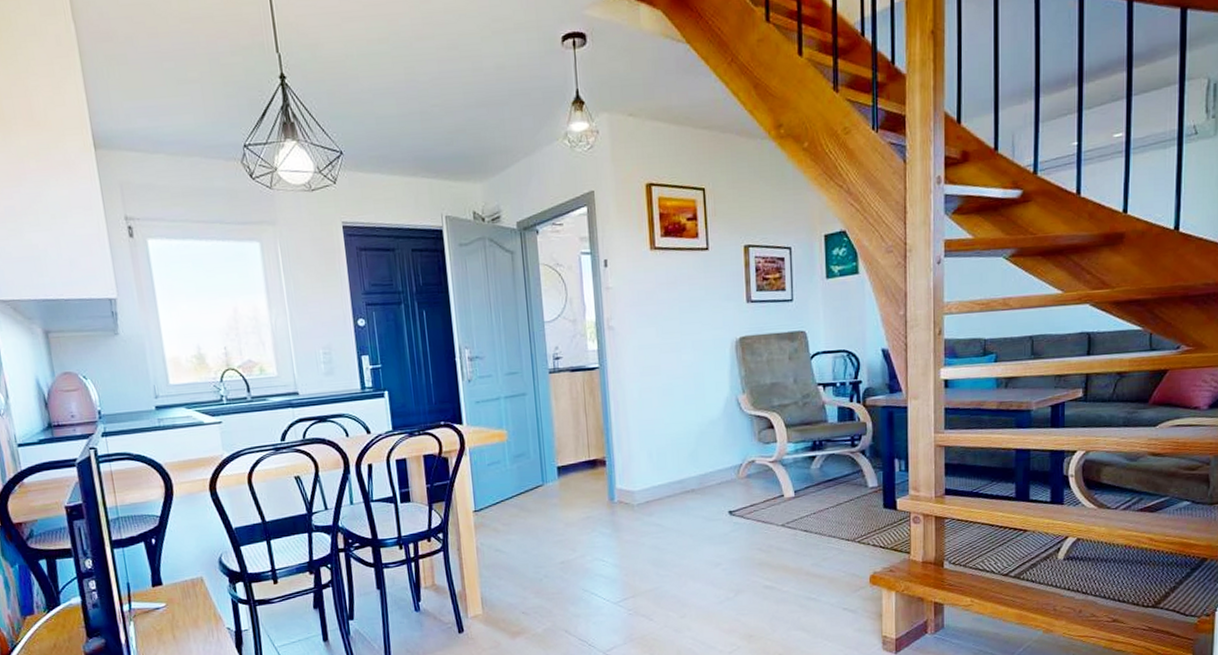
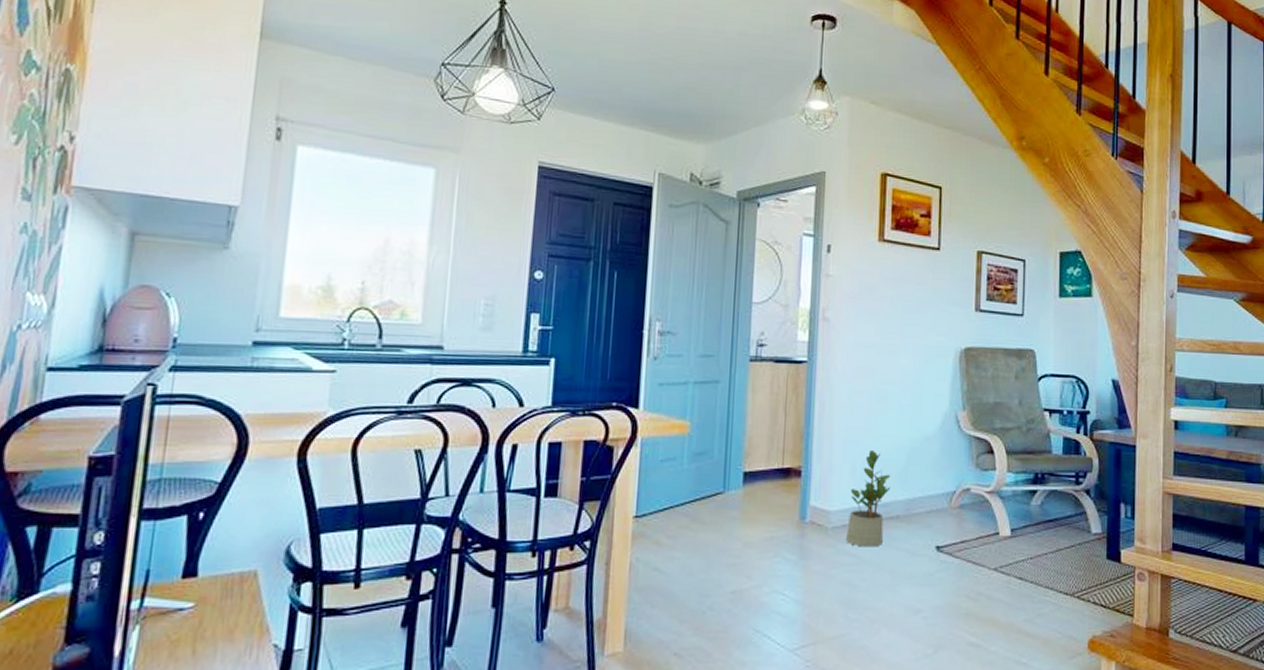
potted plant: none [649,436,684,518] -> present [846,449,891,547]

